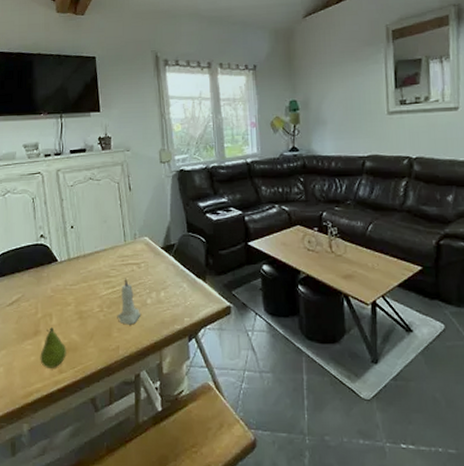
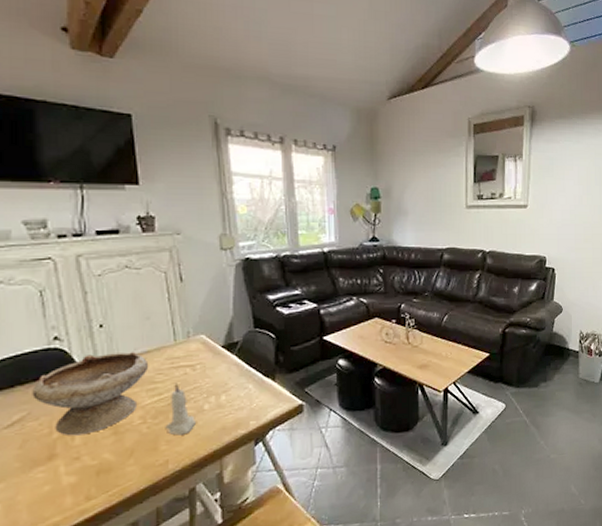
bowl: none [26,249,106,317] -> present [32,351,149,436]
fruit: present [40,327,67,368] -> none [57,448,96,497]

